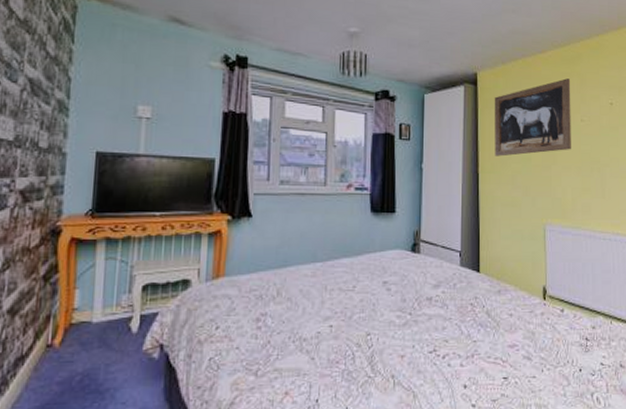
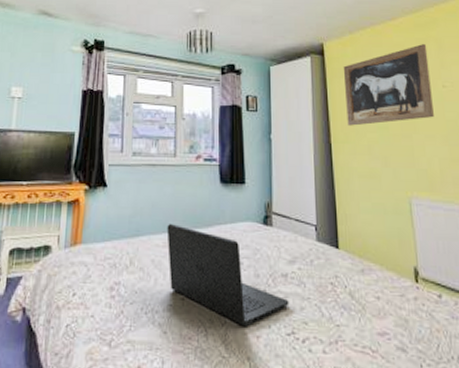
laptop: none [315,252,433,348] -> present [166,223,289,327]

